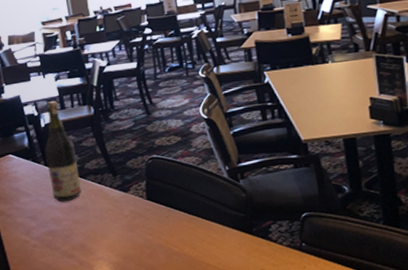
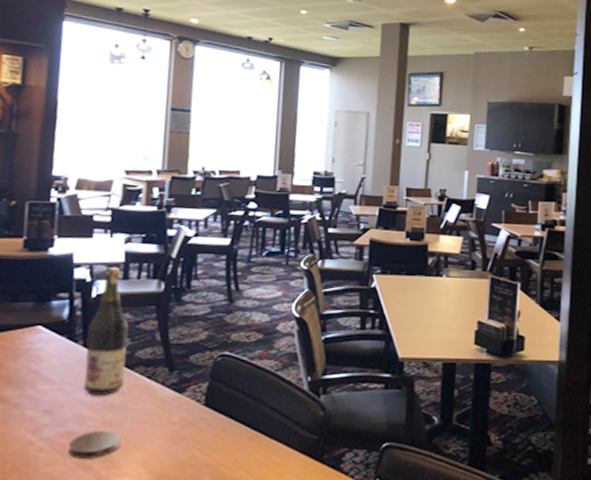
coaster: none [53,226,90,250] -> present [68,430,121,459]

